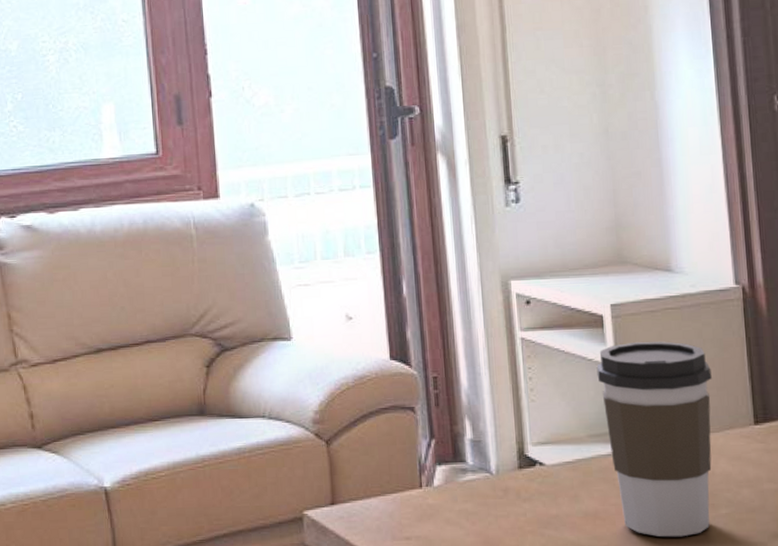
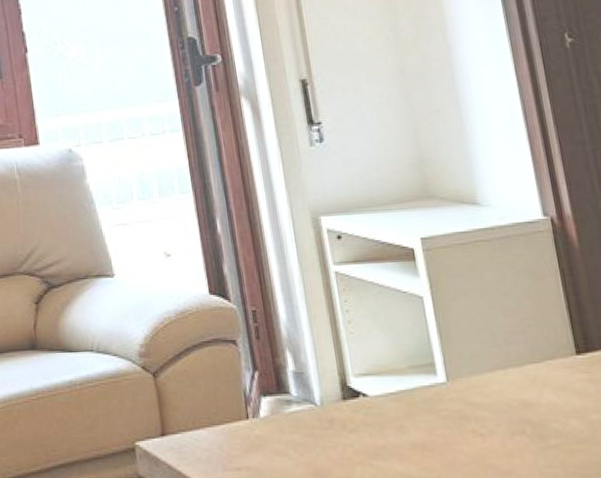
coffee cup: present [596,341,712,537] -> none [411,273,540,469]

